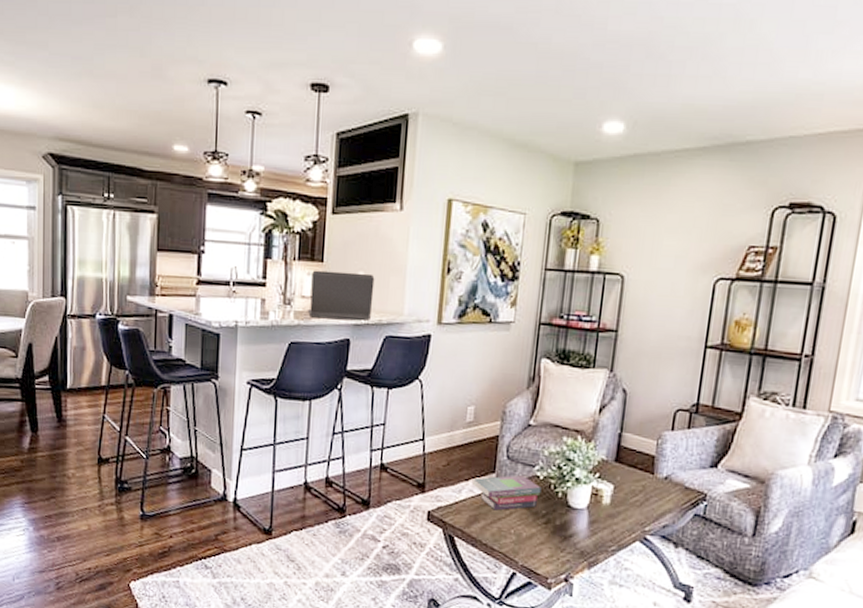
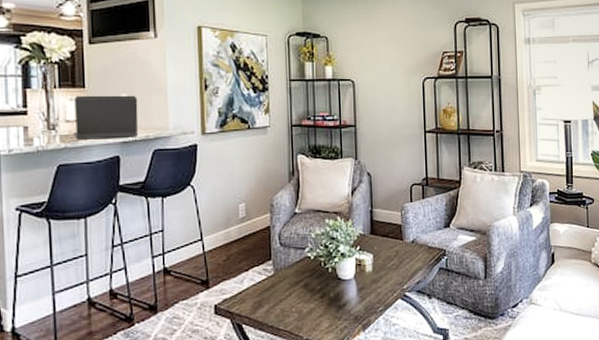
books: present [473,475,542,511] -> none [252,258,314,294]

